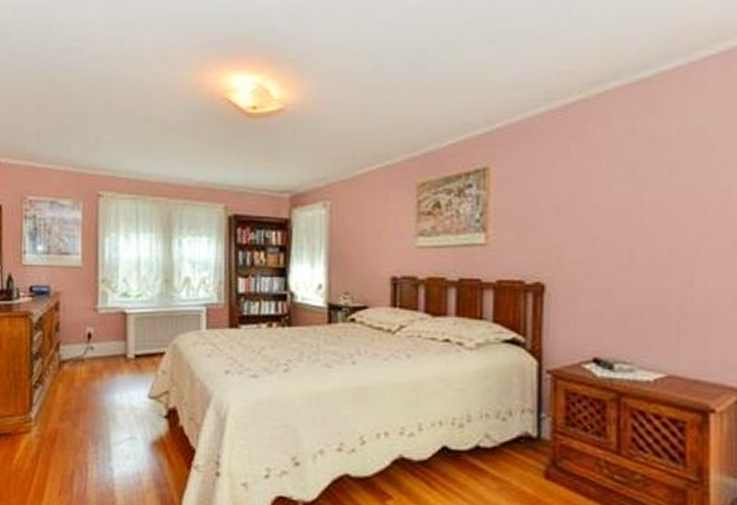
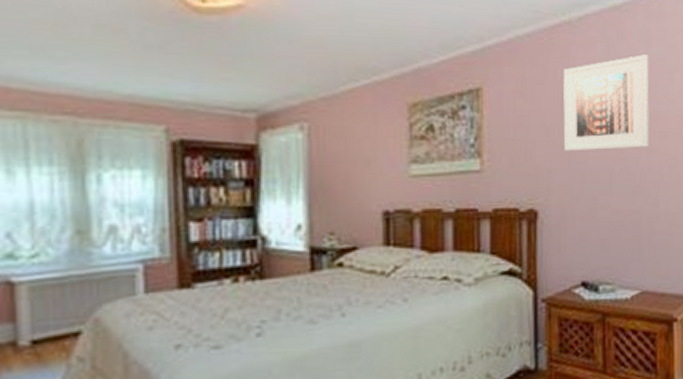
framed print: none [577,127,684,227] -> present [563,54,650,152]

